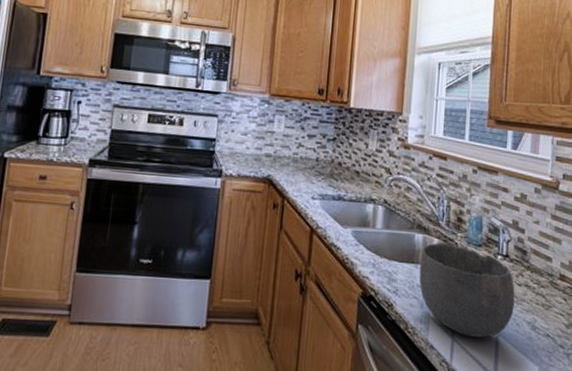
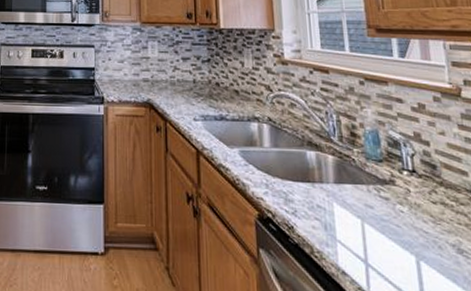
bowl: present [419,242,515,338] -> none [316,159,433,262]

